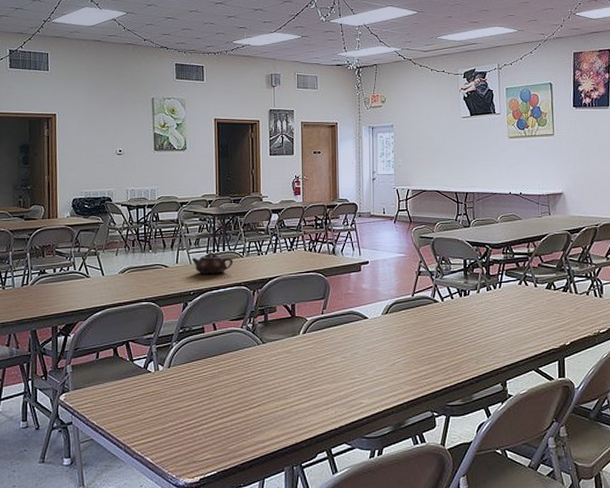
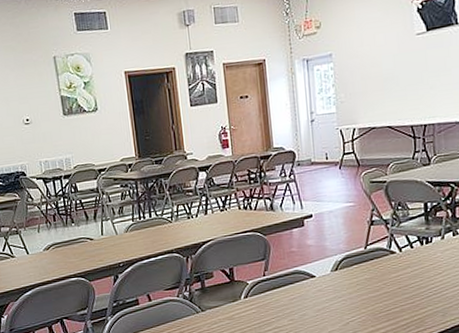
teapot: present [191,252,233,274] -> none [117,220,162,244]

